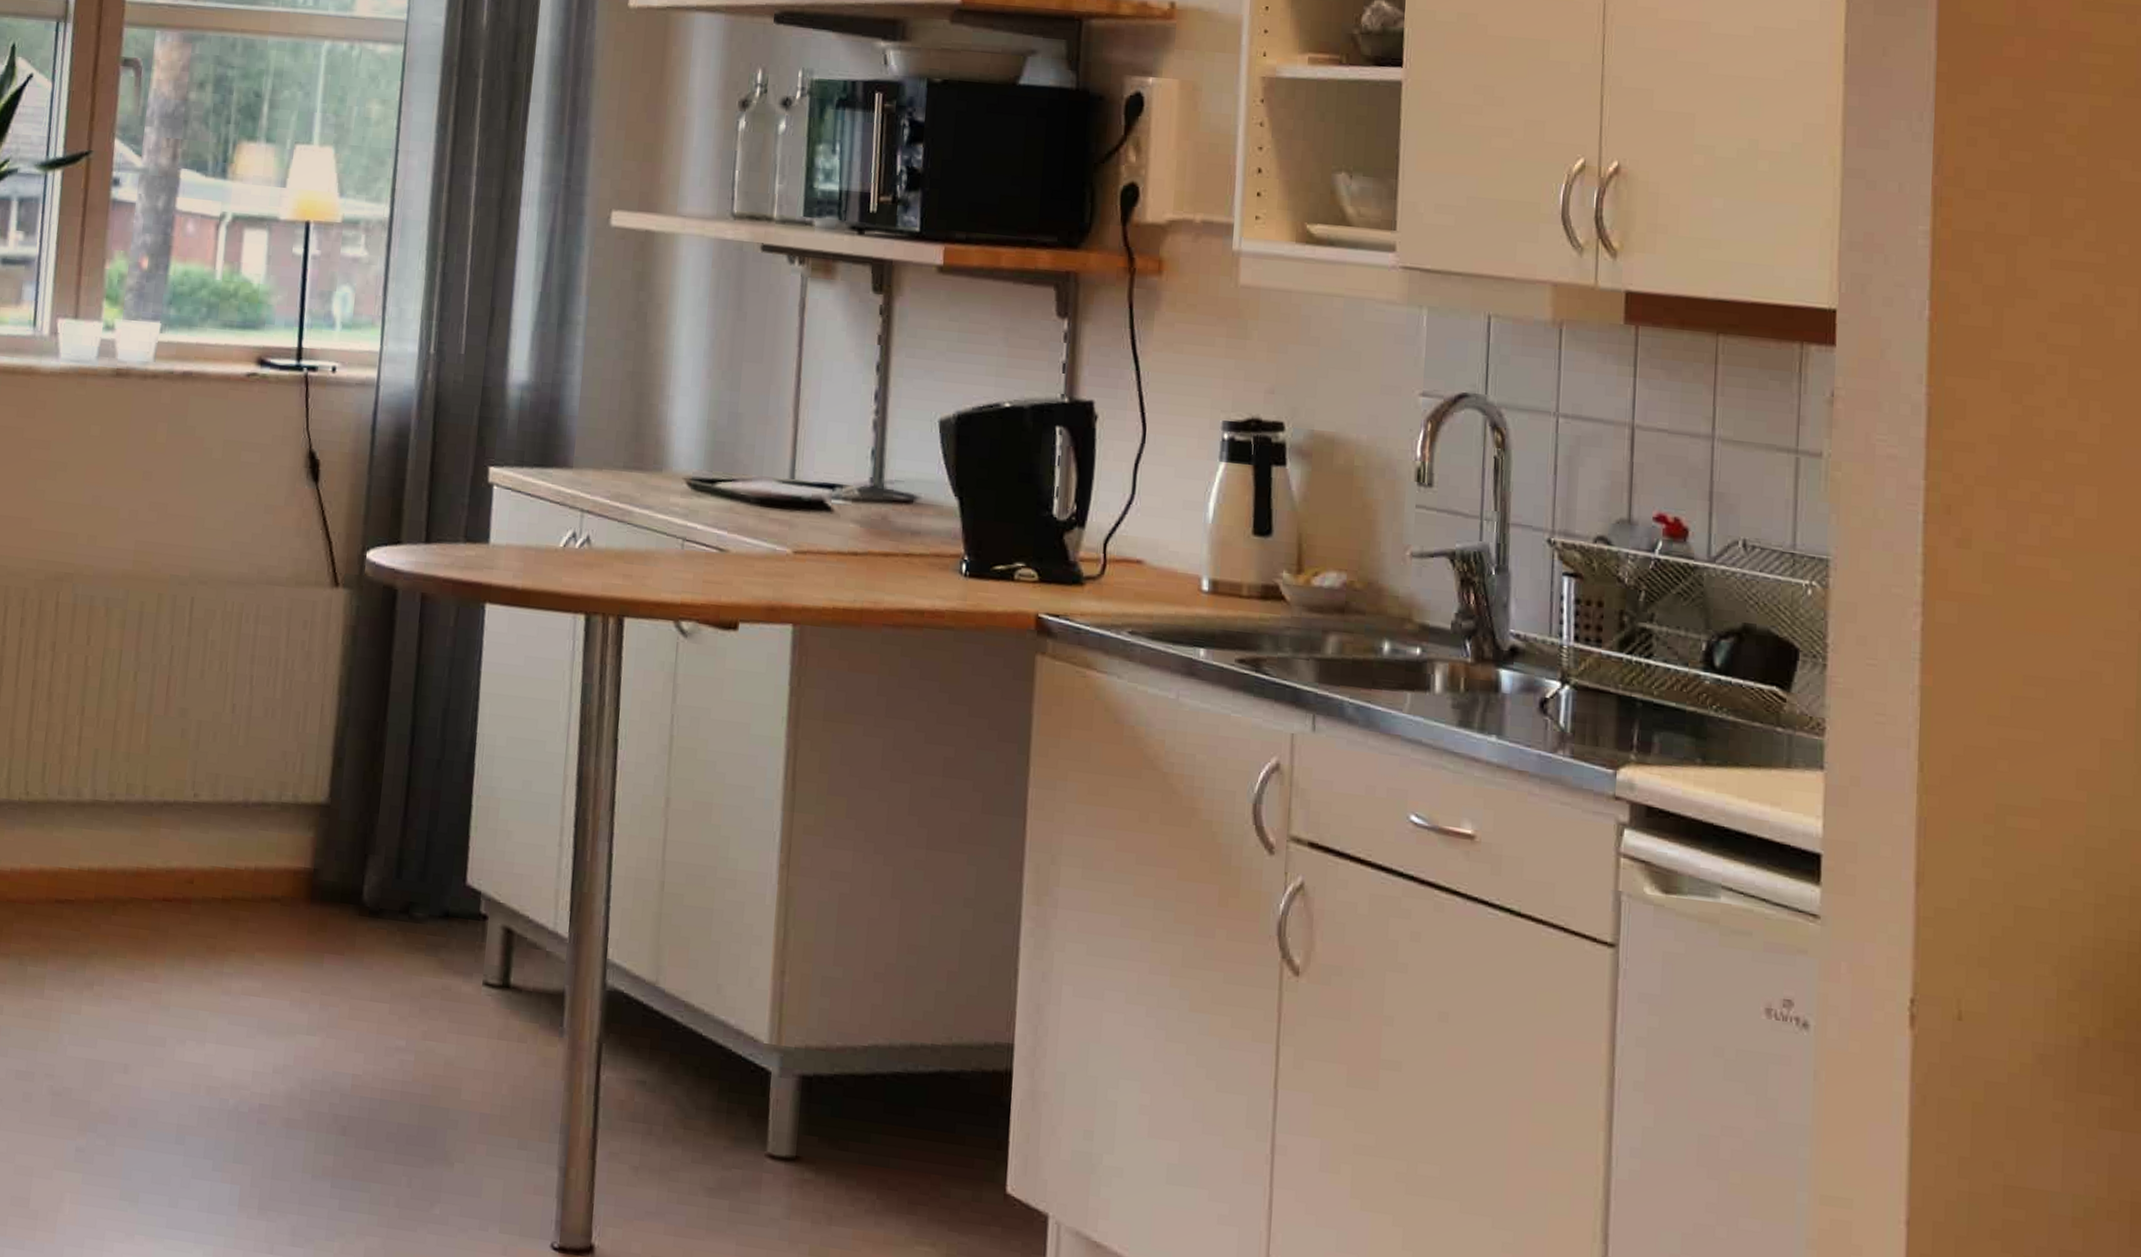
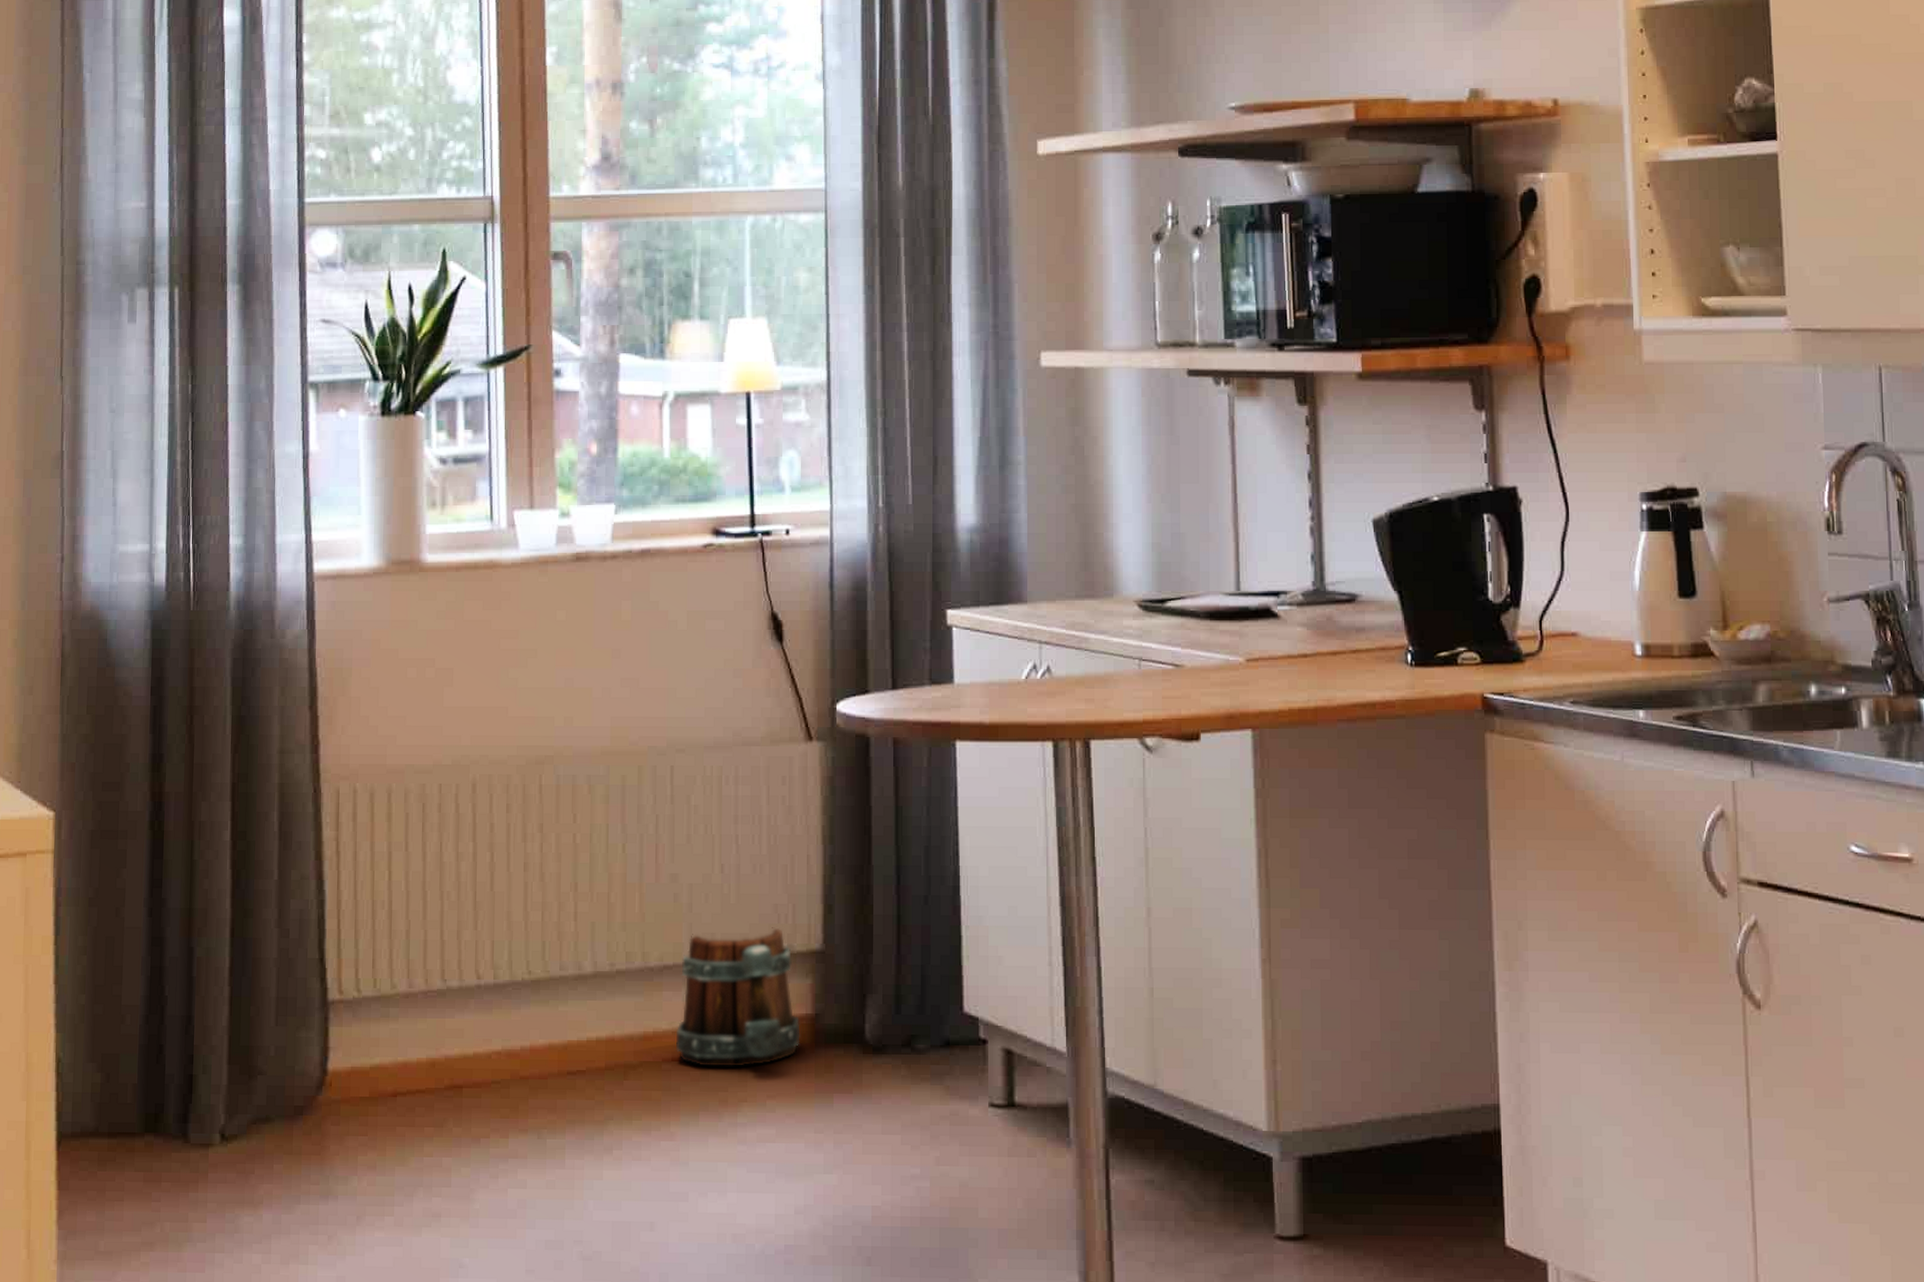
bucket: none [168,772,298,916] -> present [676,927,801,1067]

